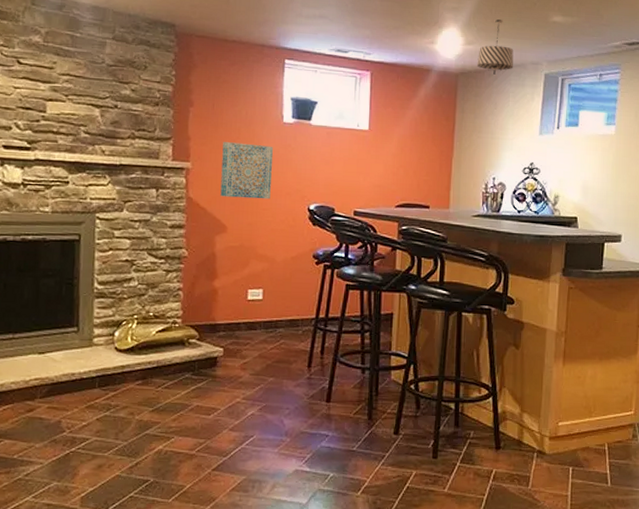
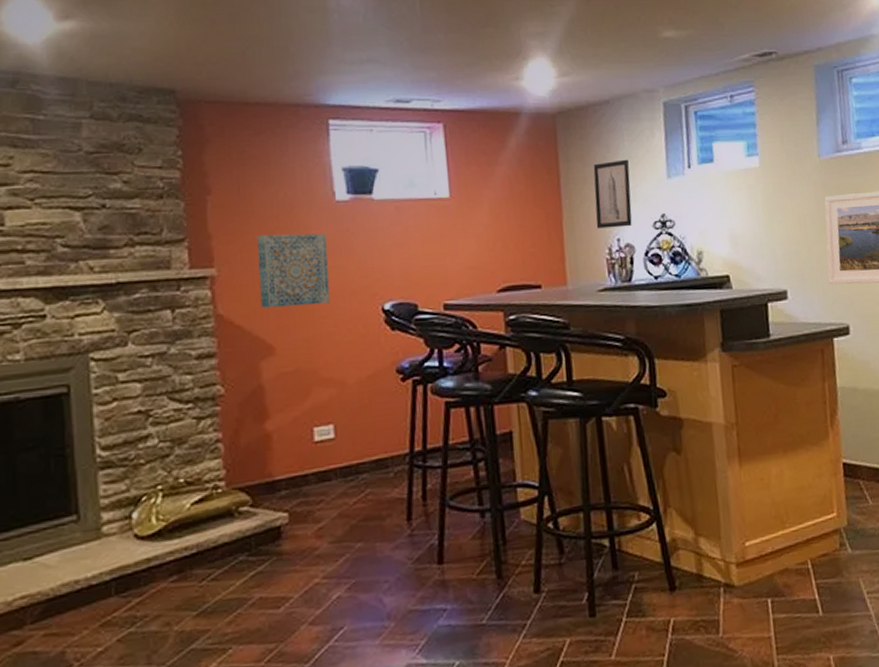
pendant light: present [476,19,514,75] -> none [576,42,623,110]
wall art: none [478,116,510,170] -> present [593,159,632,229]

